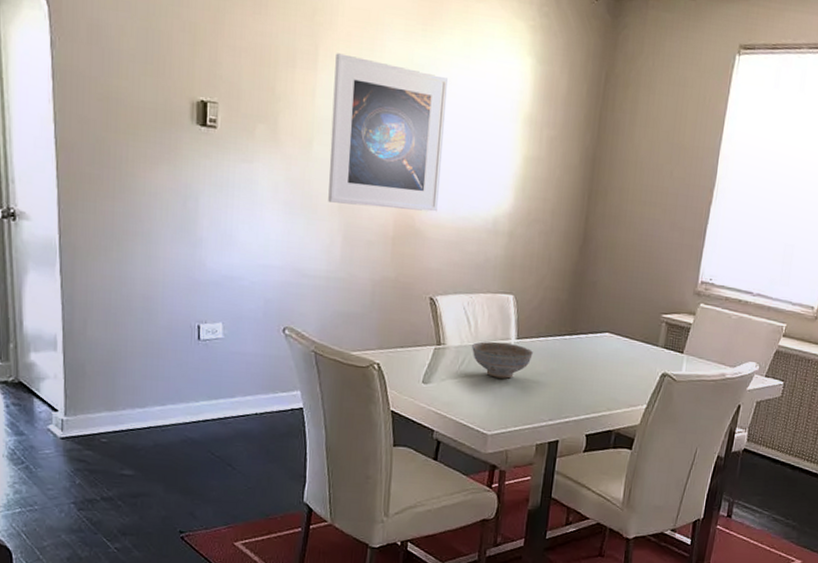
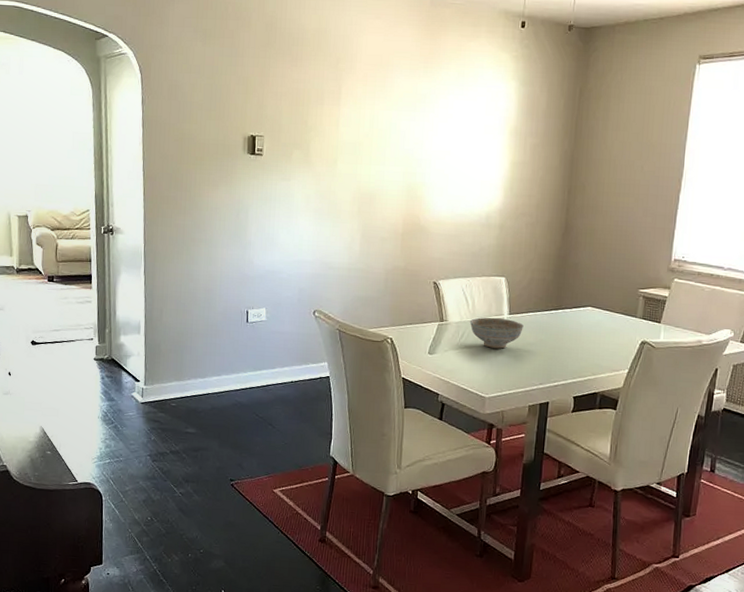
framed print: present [328,53,449,212] -> none [349,91,447,212]

